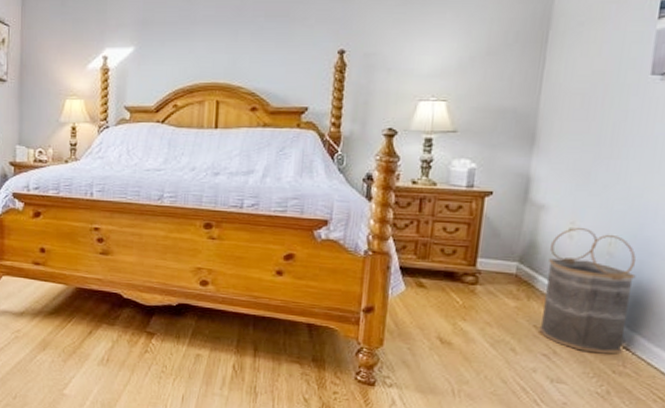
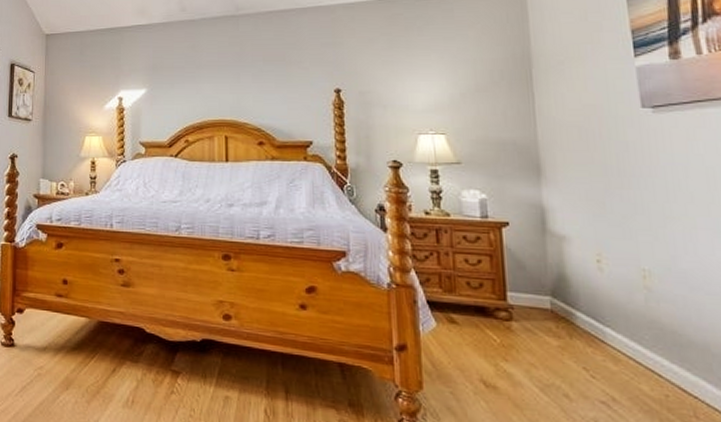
basket: present [539,228,636,355] -> none [581,260,691,403]

